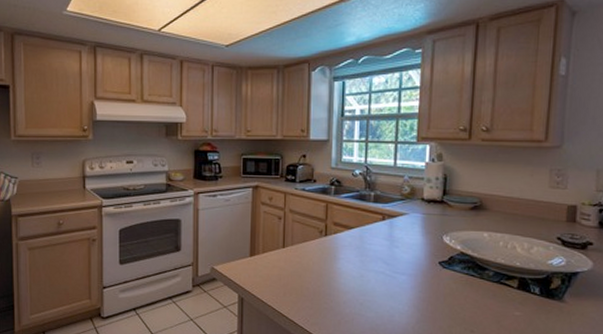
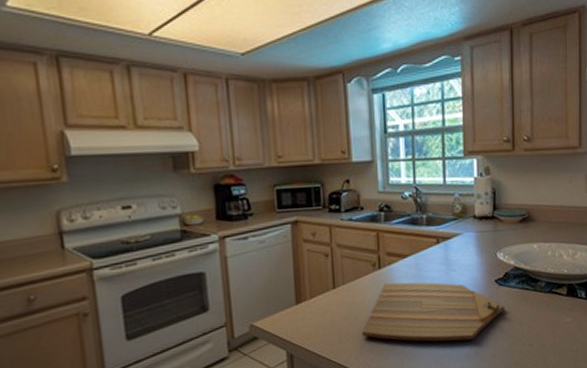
cutting board: none [305,250,447,315] -> present [362,282,505,342]

